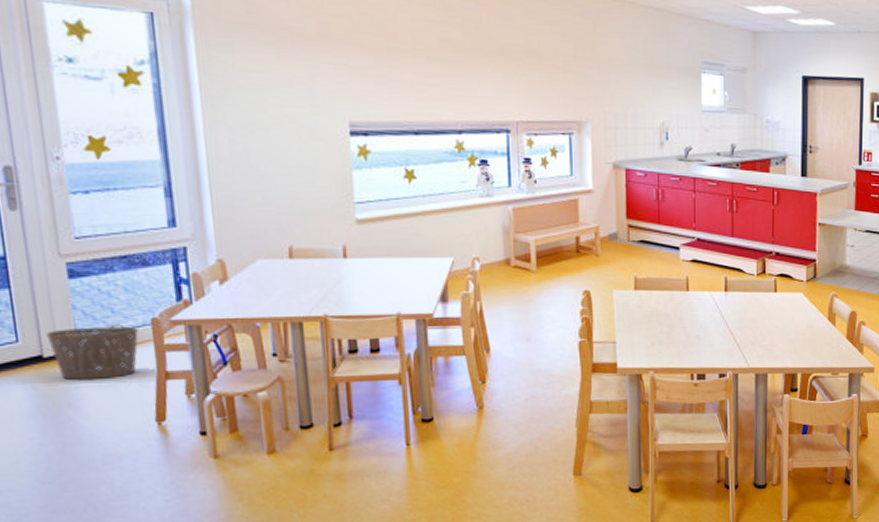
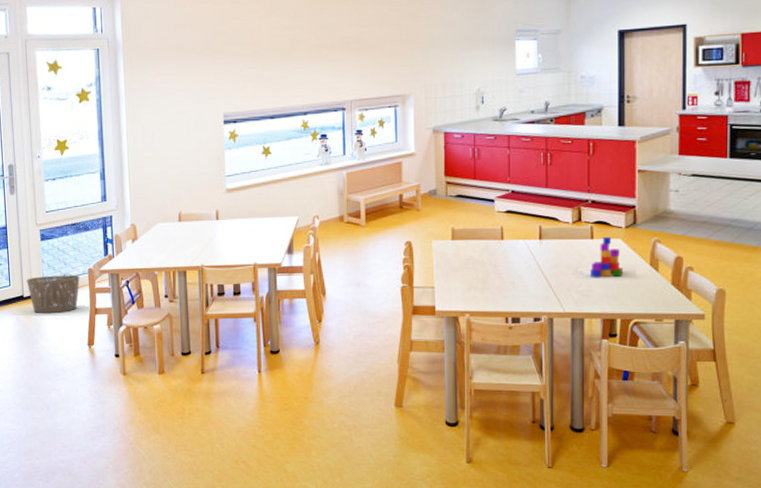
toy blocks: none [774,290,804,331] -> present [590,236,624,277]

